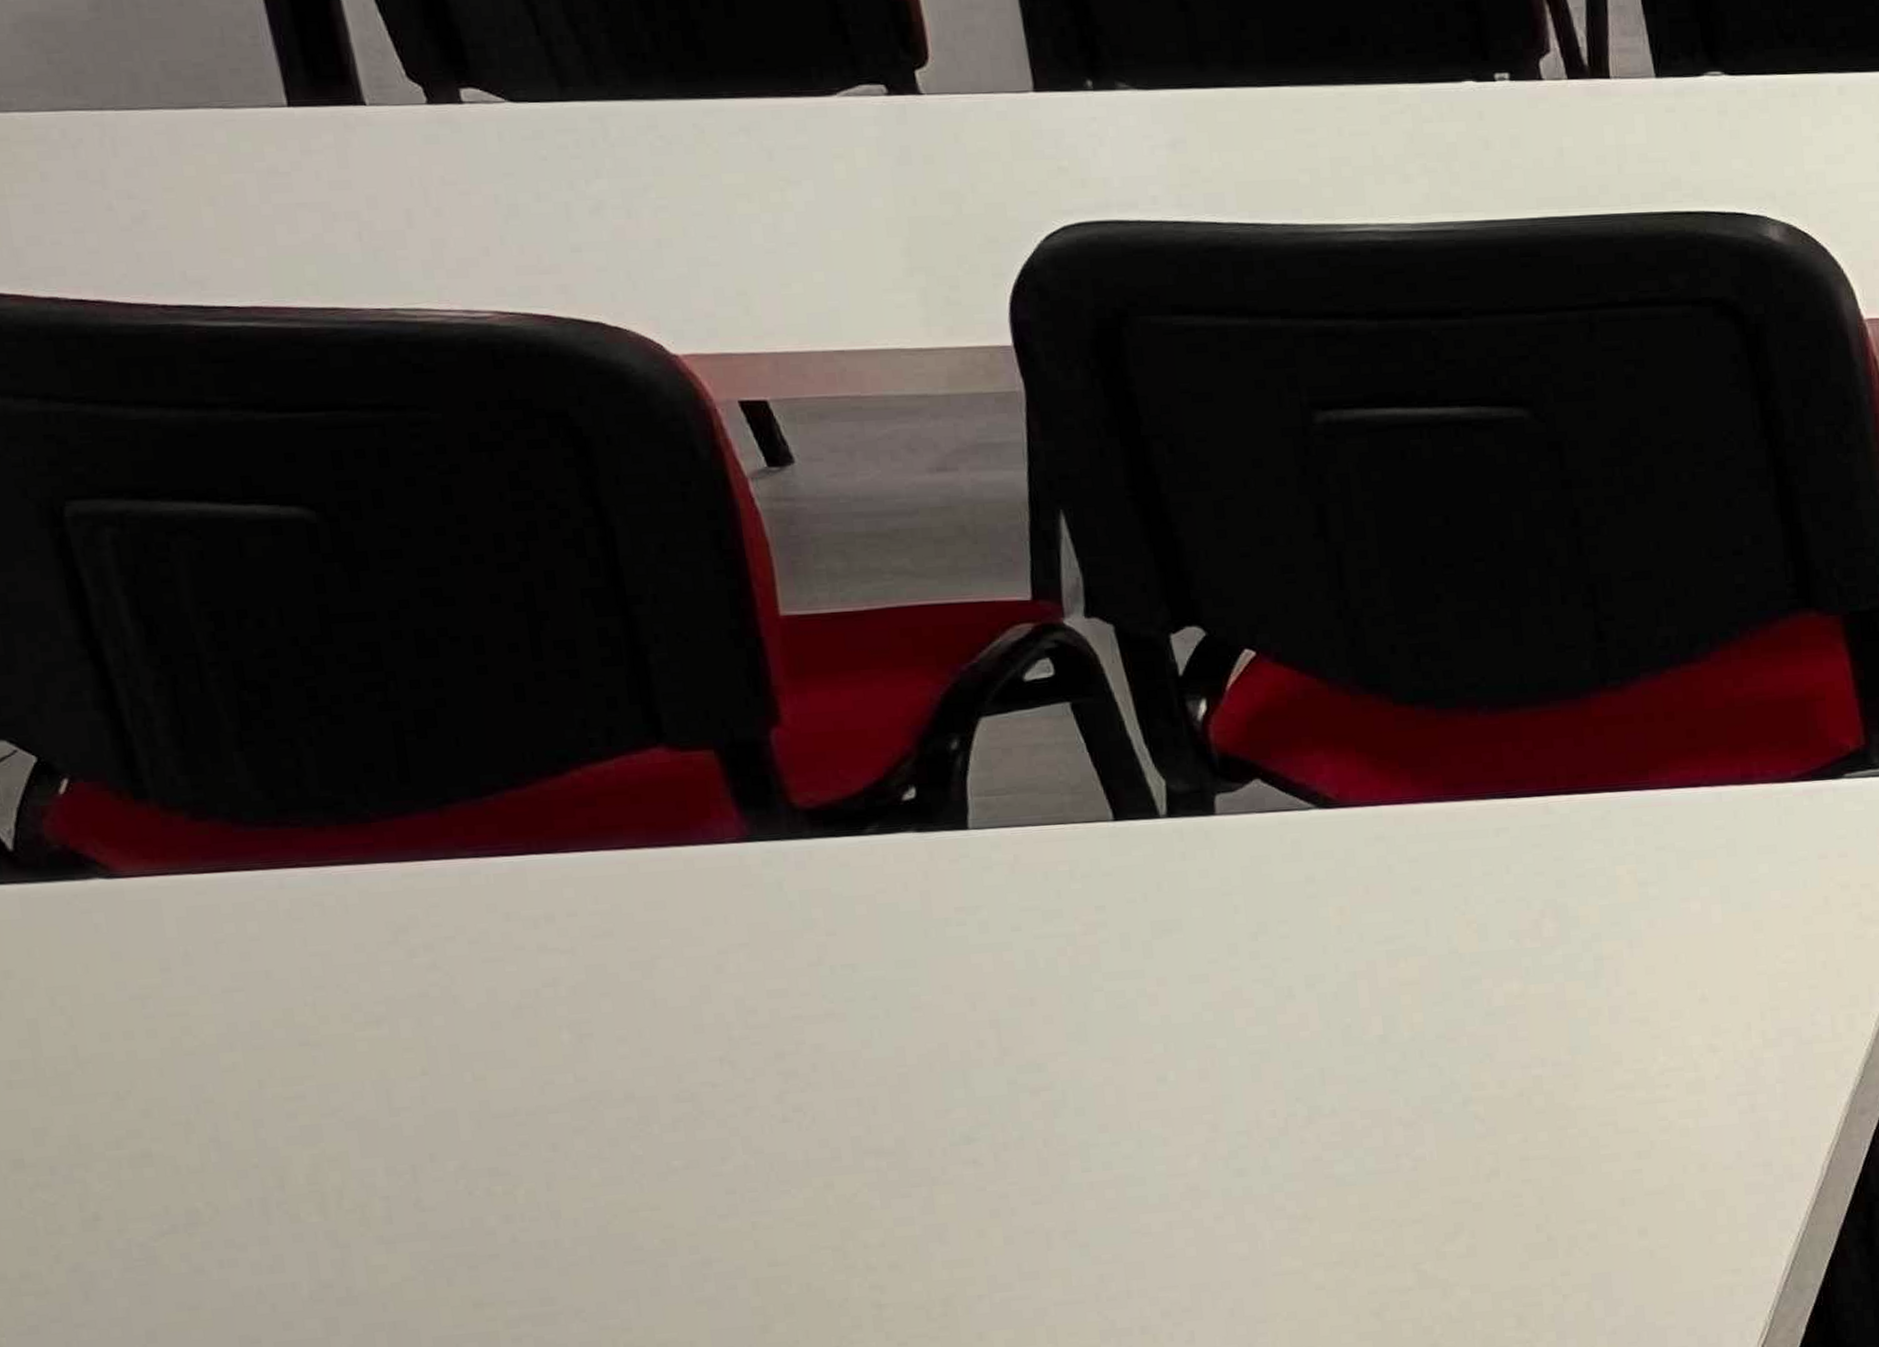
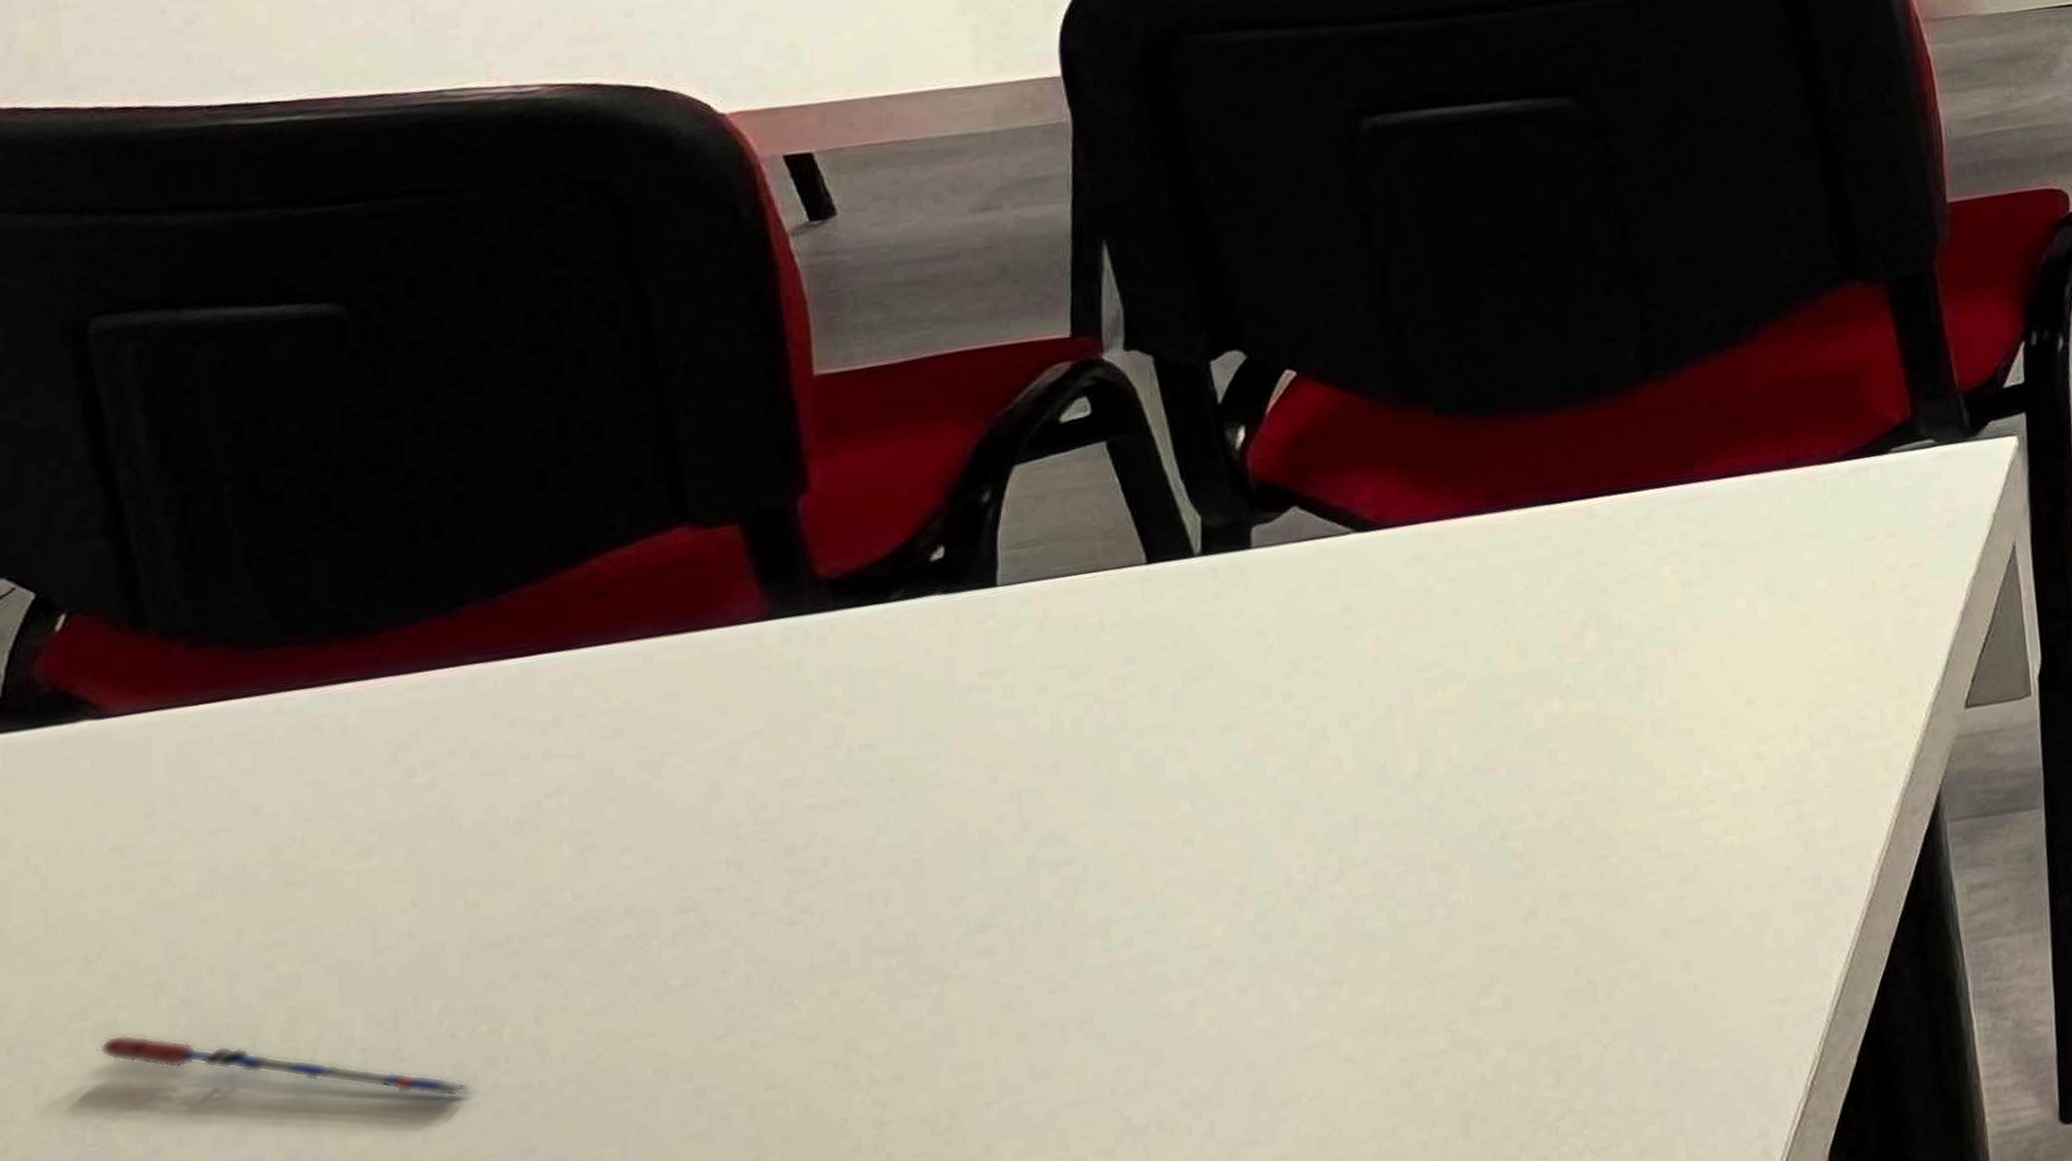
pen: none [134,1164,490,1247] -> present [96,1034,471,1098]

